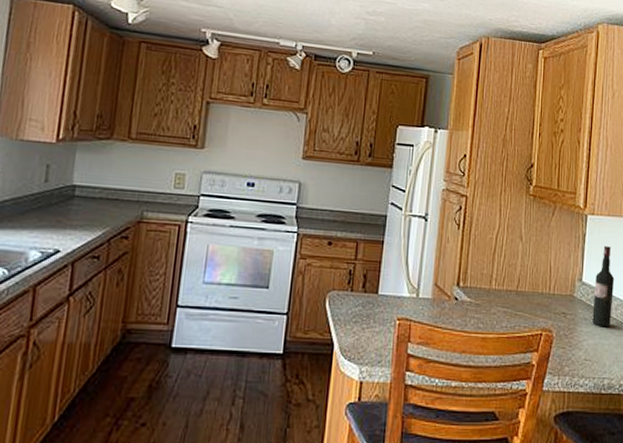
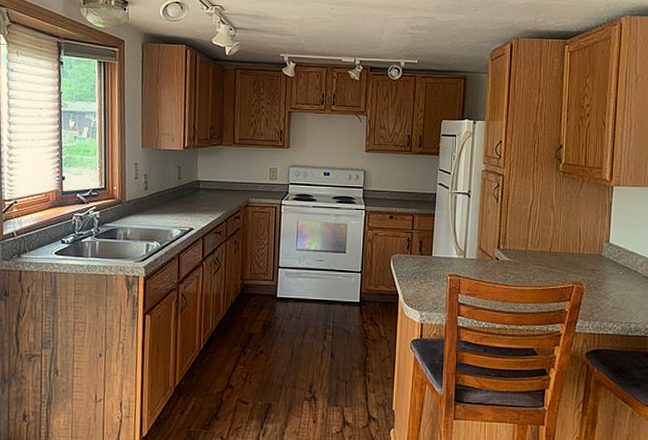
wine bottle: present [592,245,615,328] -> none [619,212,640,281]

